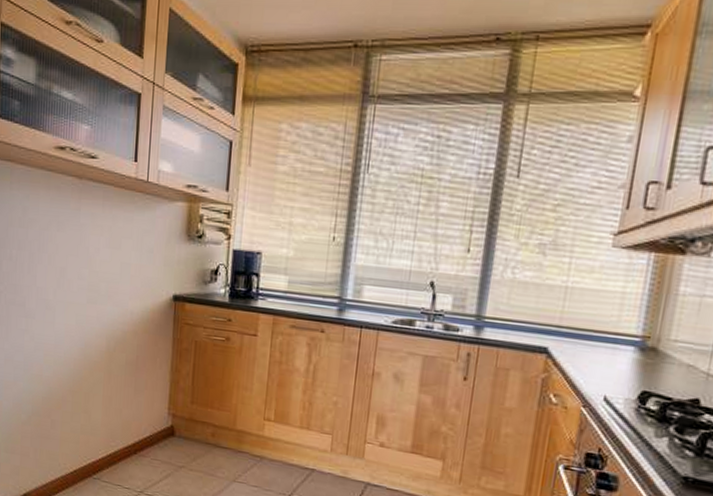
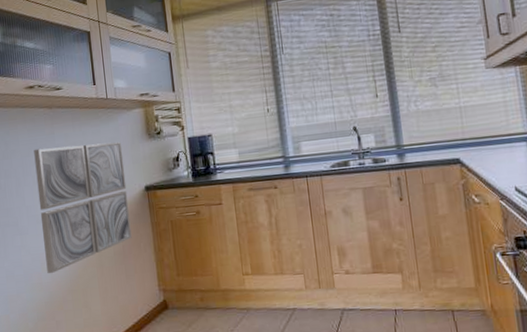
wall art: none [49,223,155,369] -> present [33,142,132,274]

